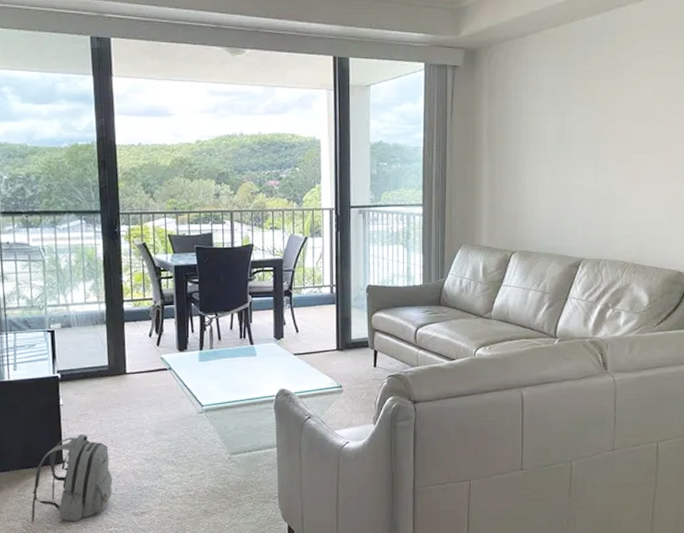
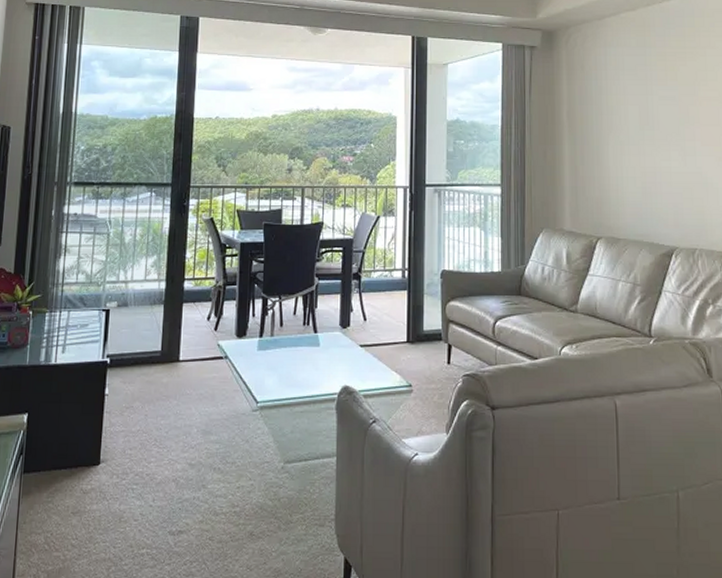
backpack: present [31,434,113,523] -> none [55,431,151,539]

